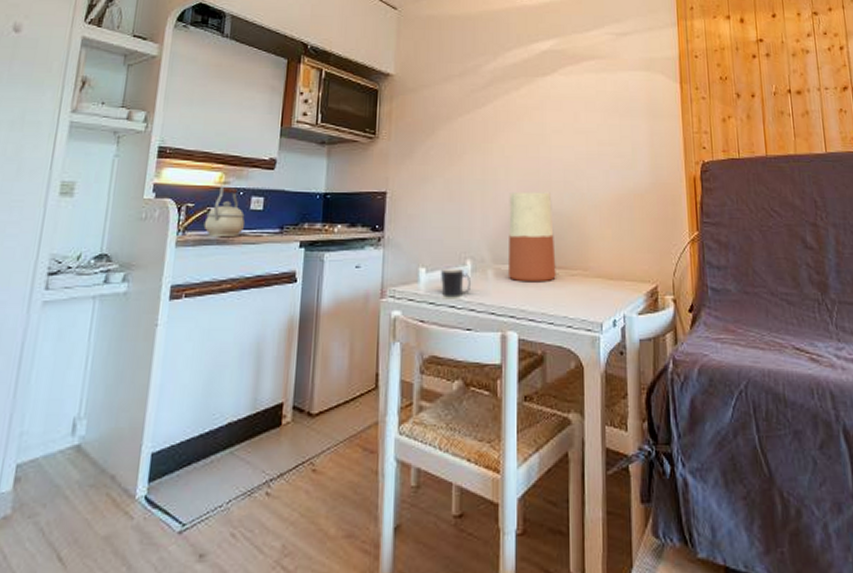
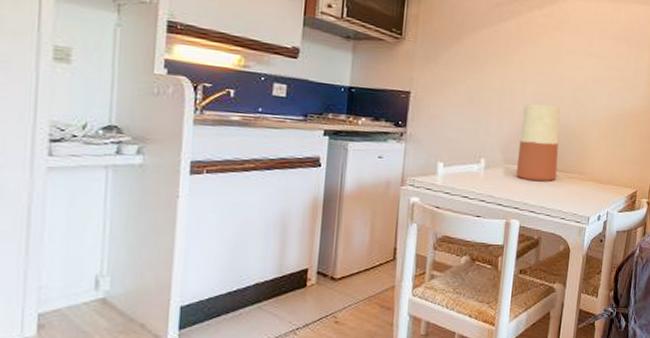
kettle: present [203,187,246,238] -> none [223,70,268,121]
mug: present [440,267,471,300] -> none [456,164,483,191]

